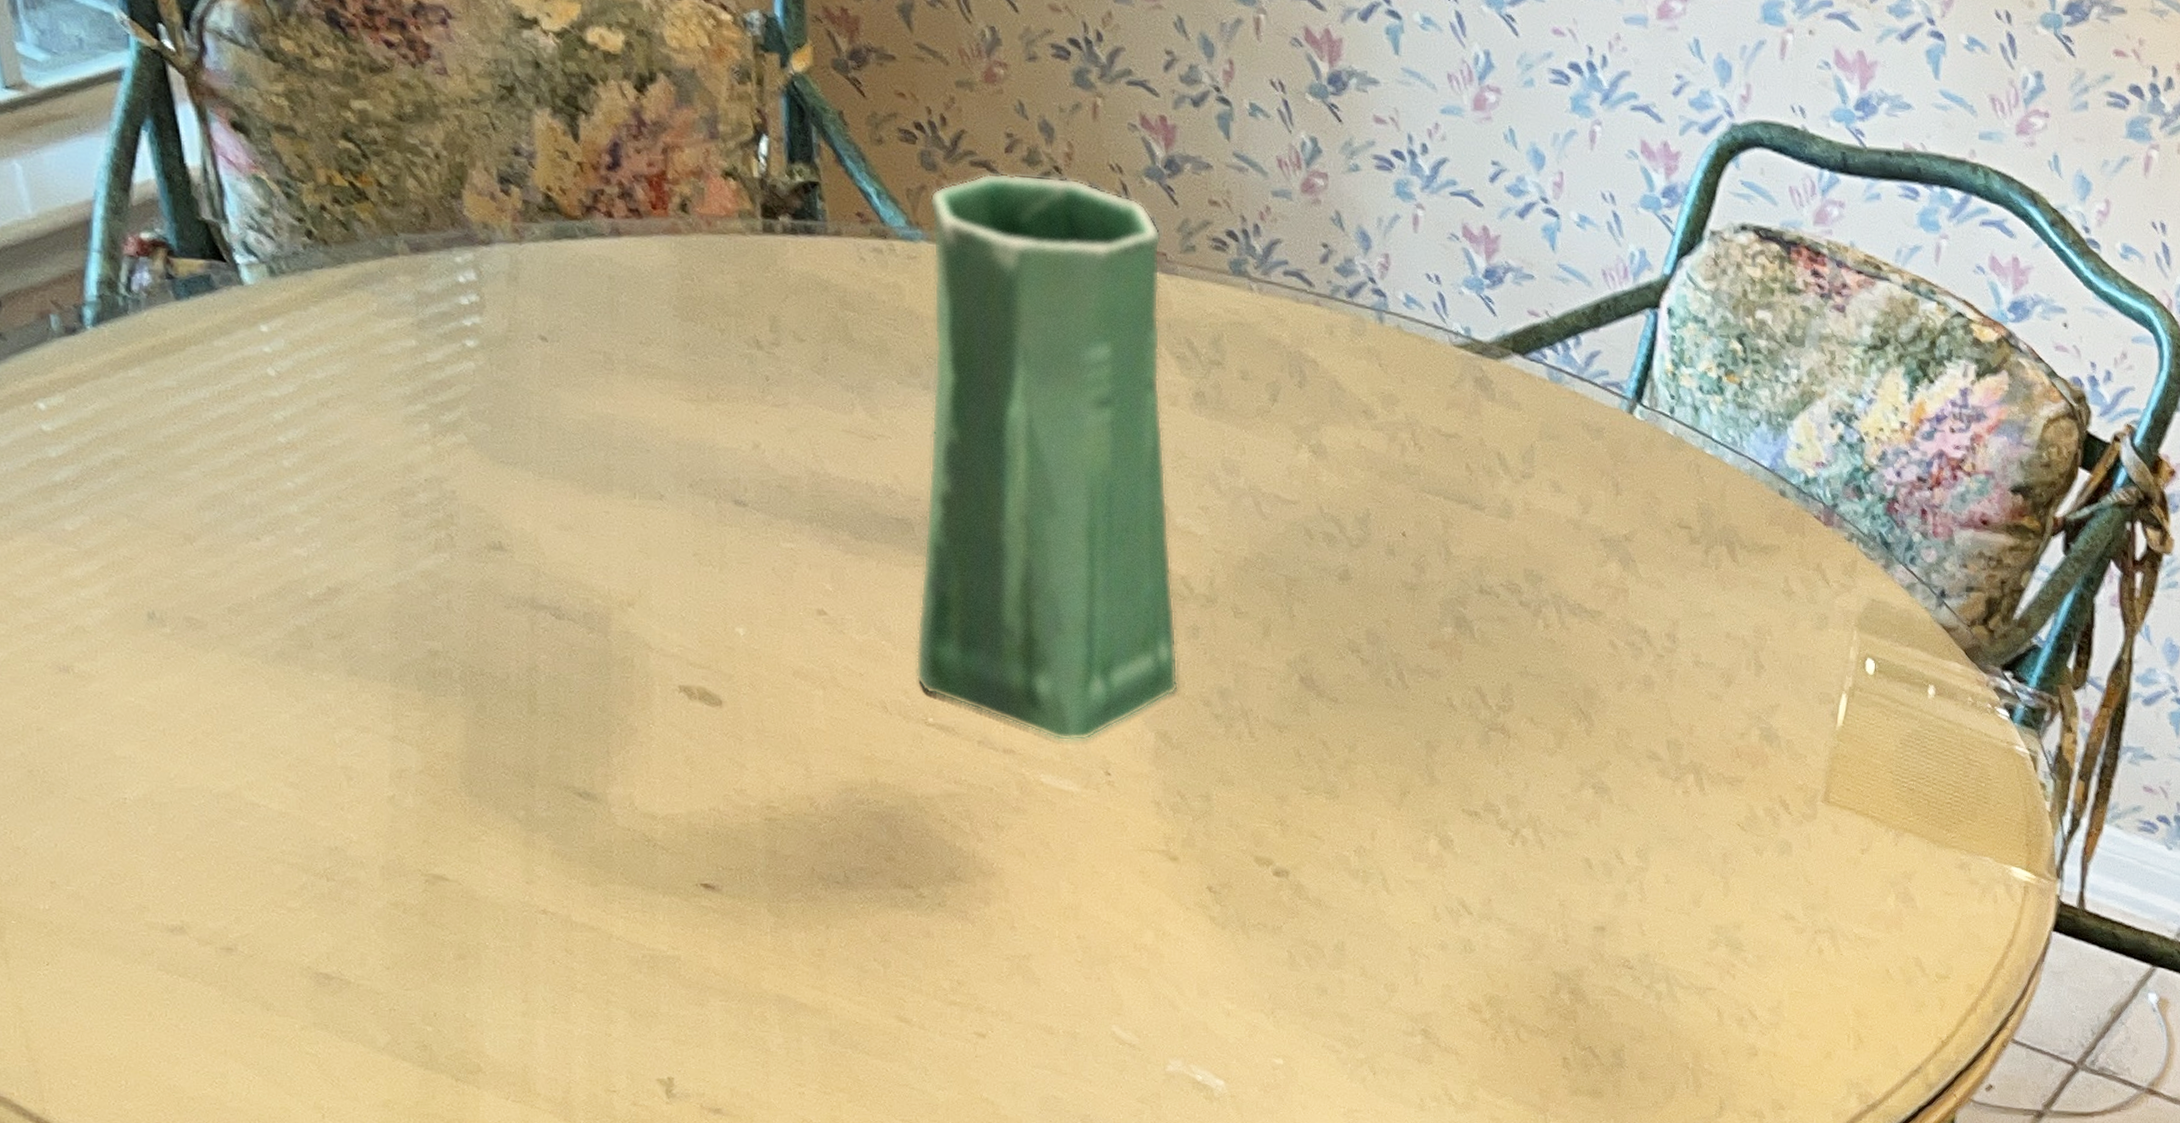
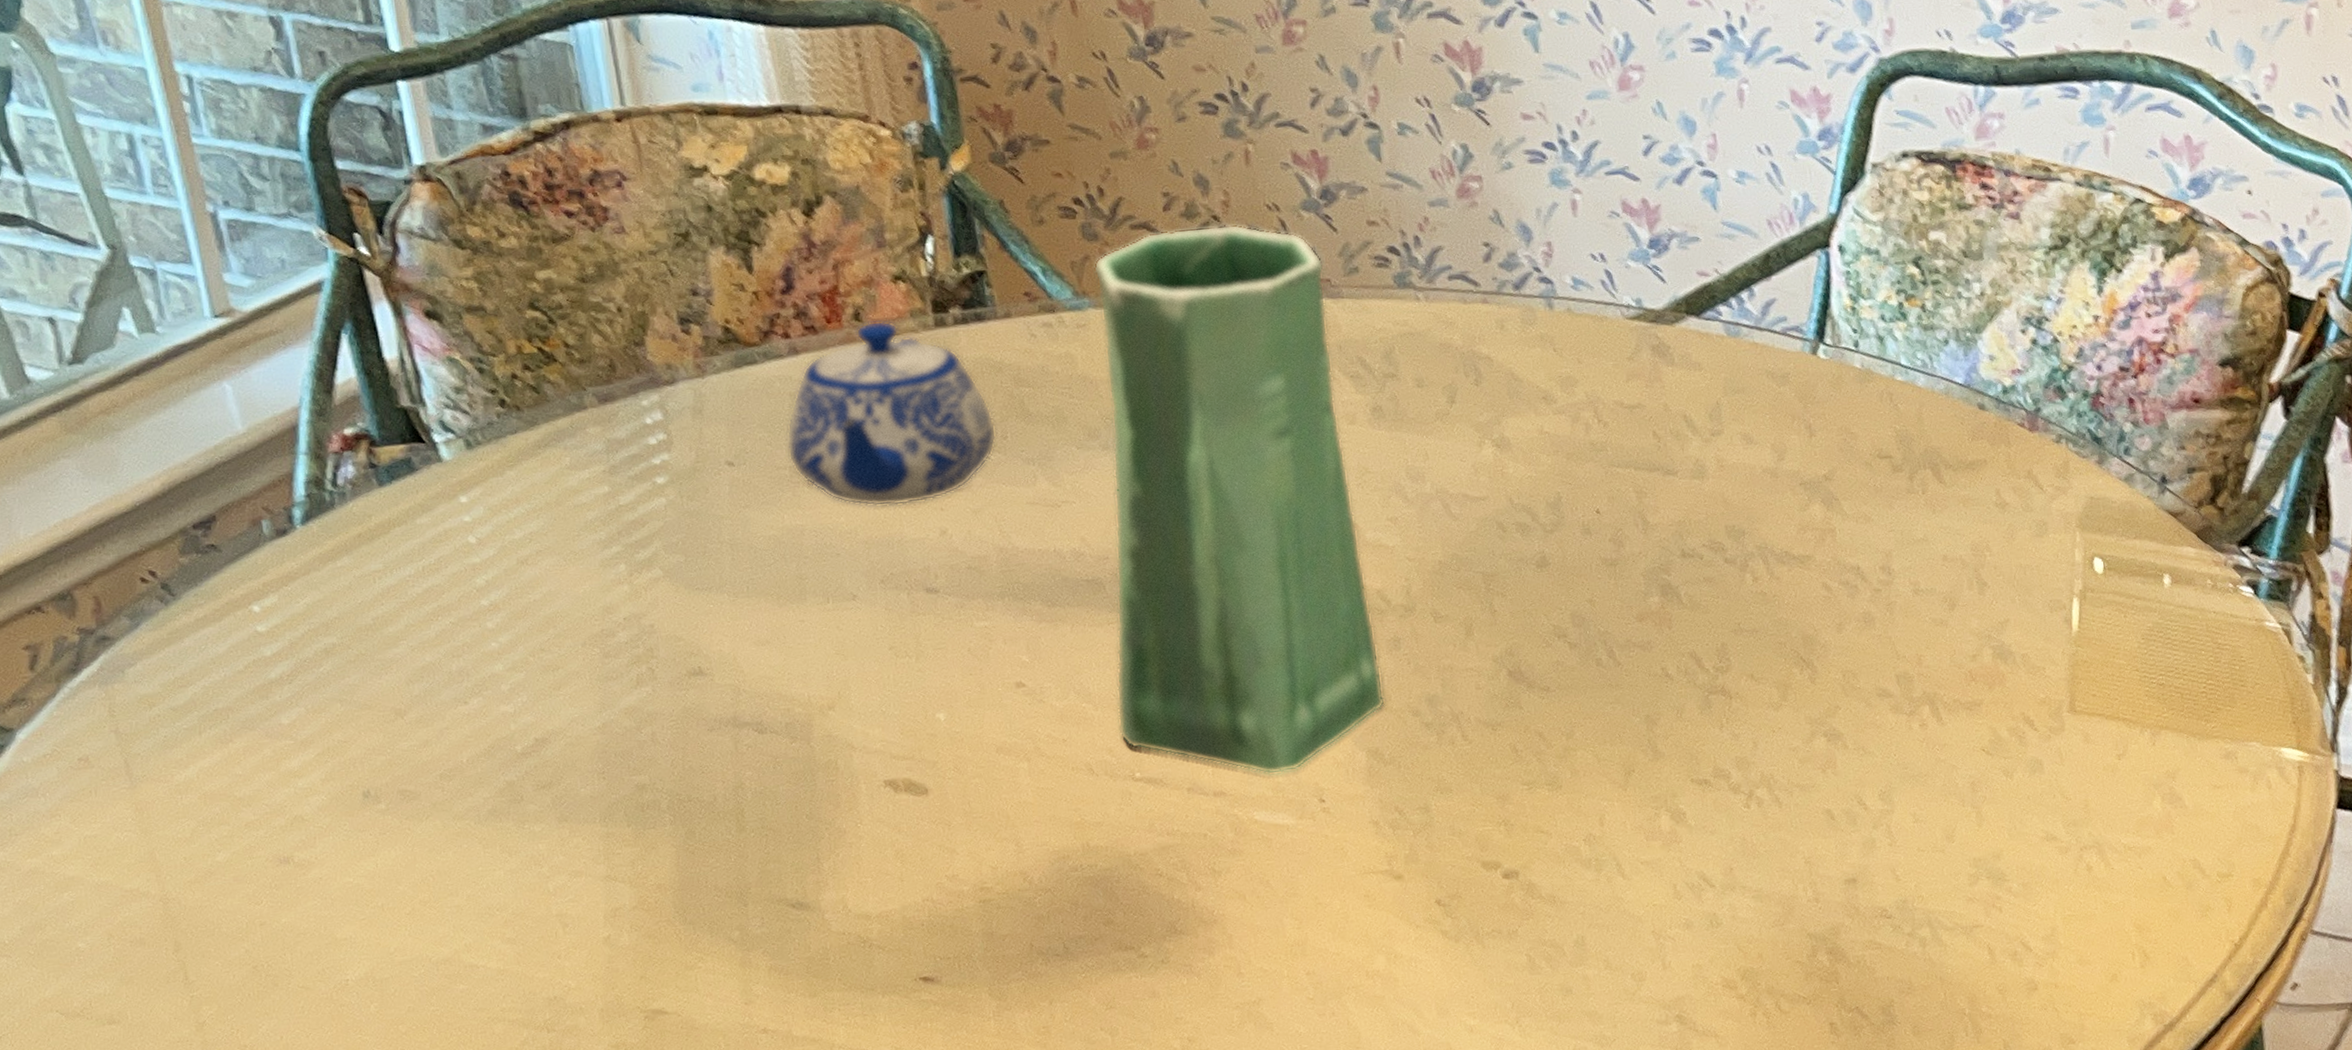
teapot: none [603,215,818,412] -> present [786,320,997,507]

